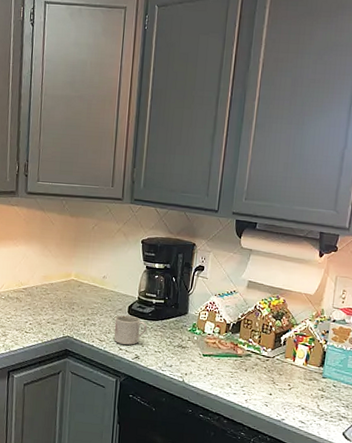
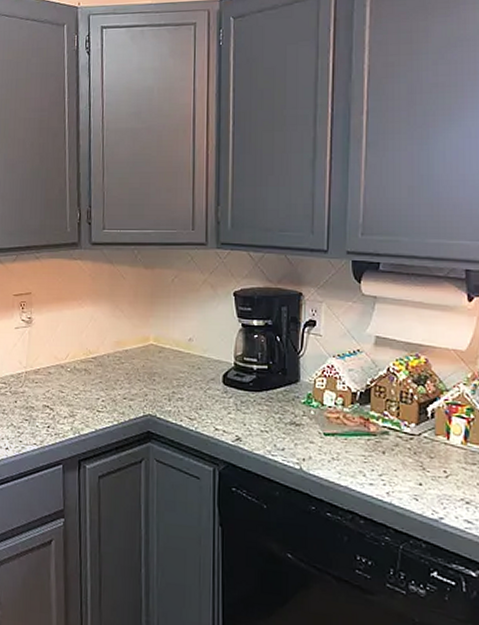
mug: present [113,315,148,345] -> none [207,385,249,424]

